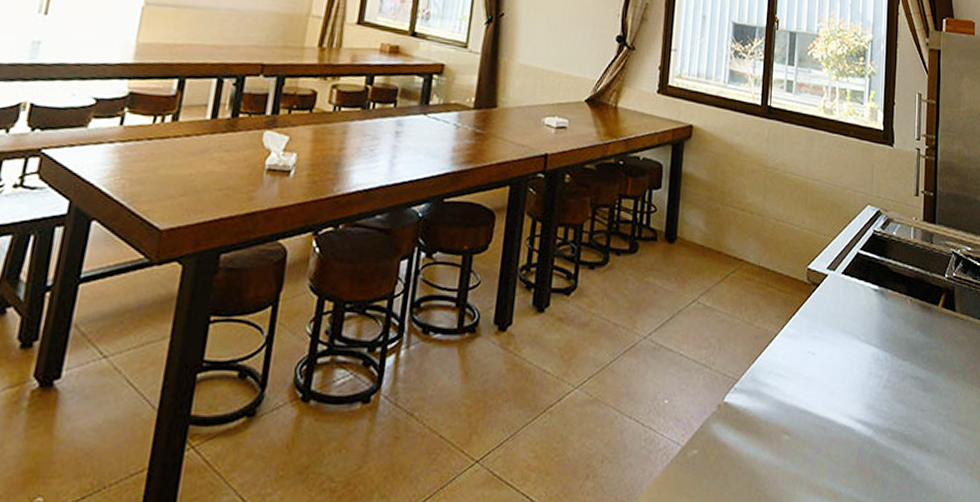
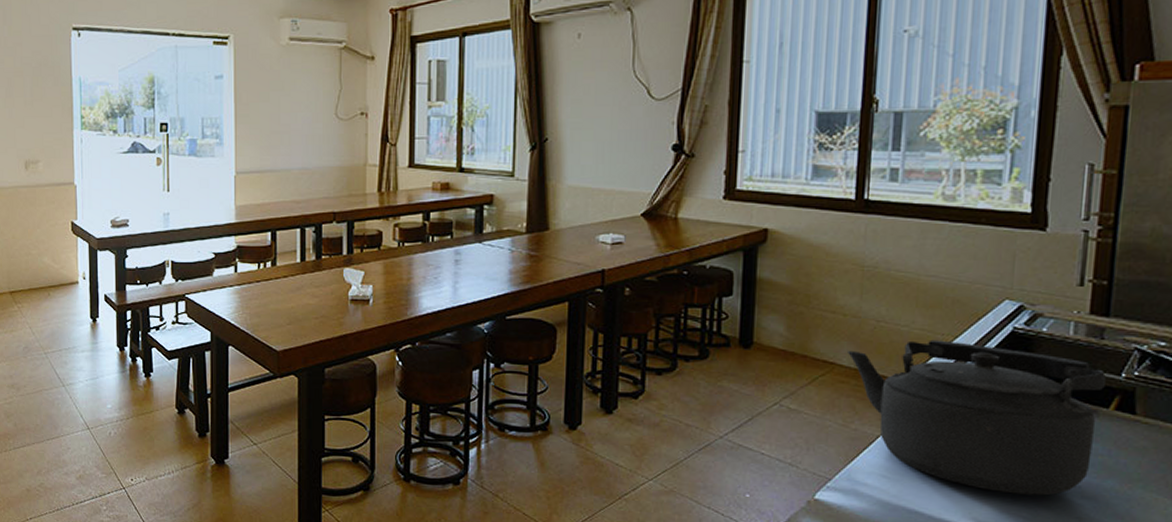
kettle: none [754,239,935,390] -> present [848,339,1106,496]

